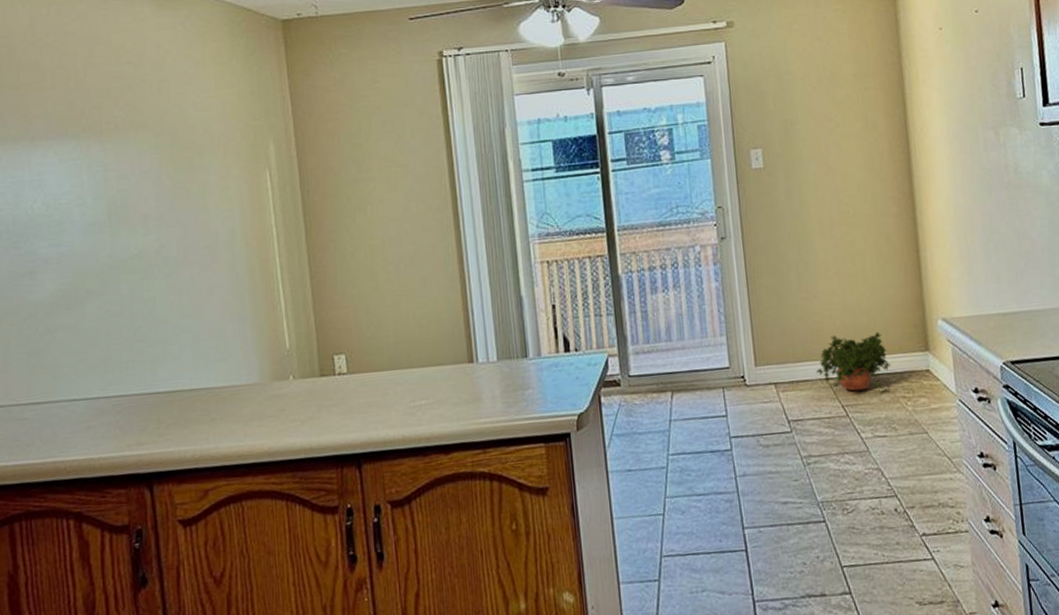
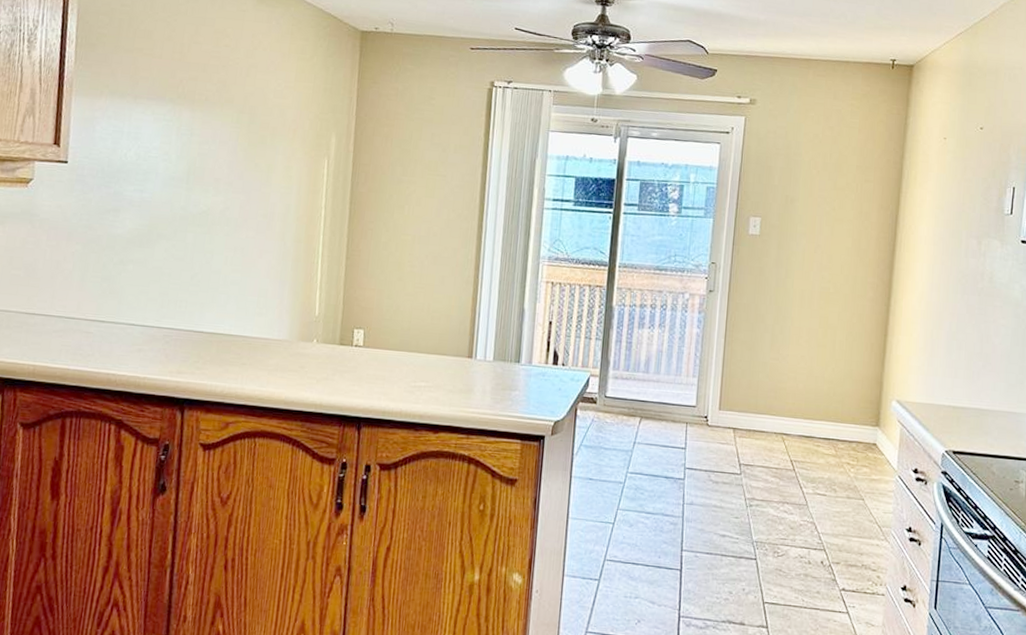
potted plant: present [816,331,891,391] -> none [772,396,842,454]

